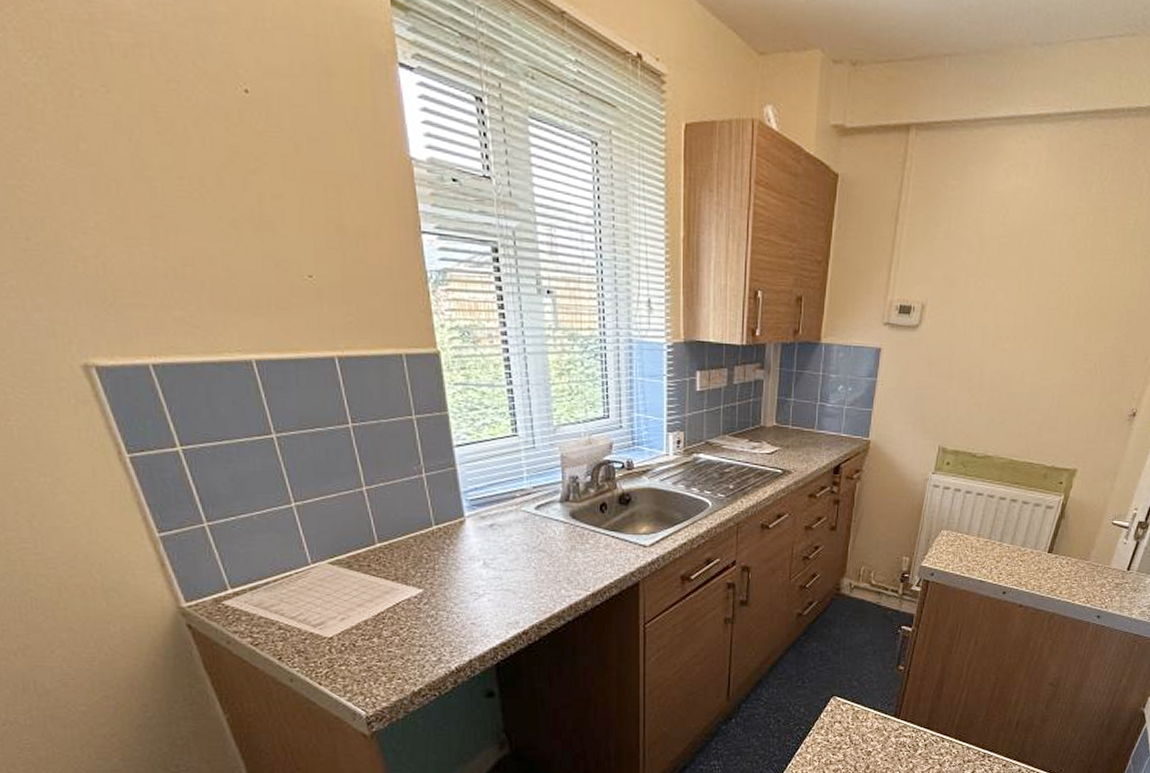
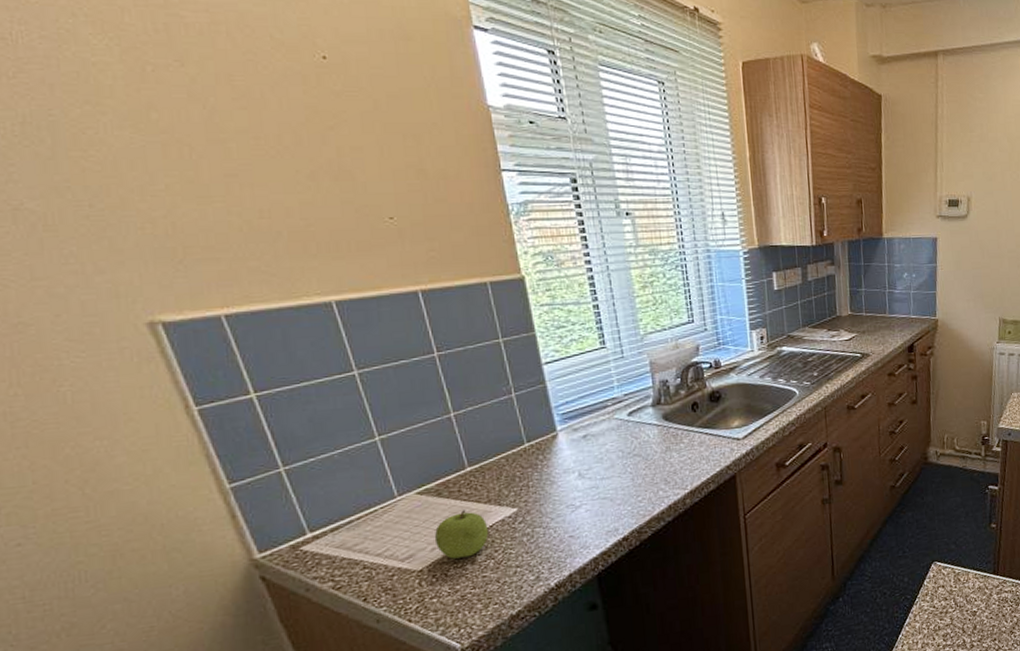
fruit: none [344,585,396,631] -> present [434,510,489,559]

